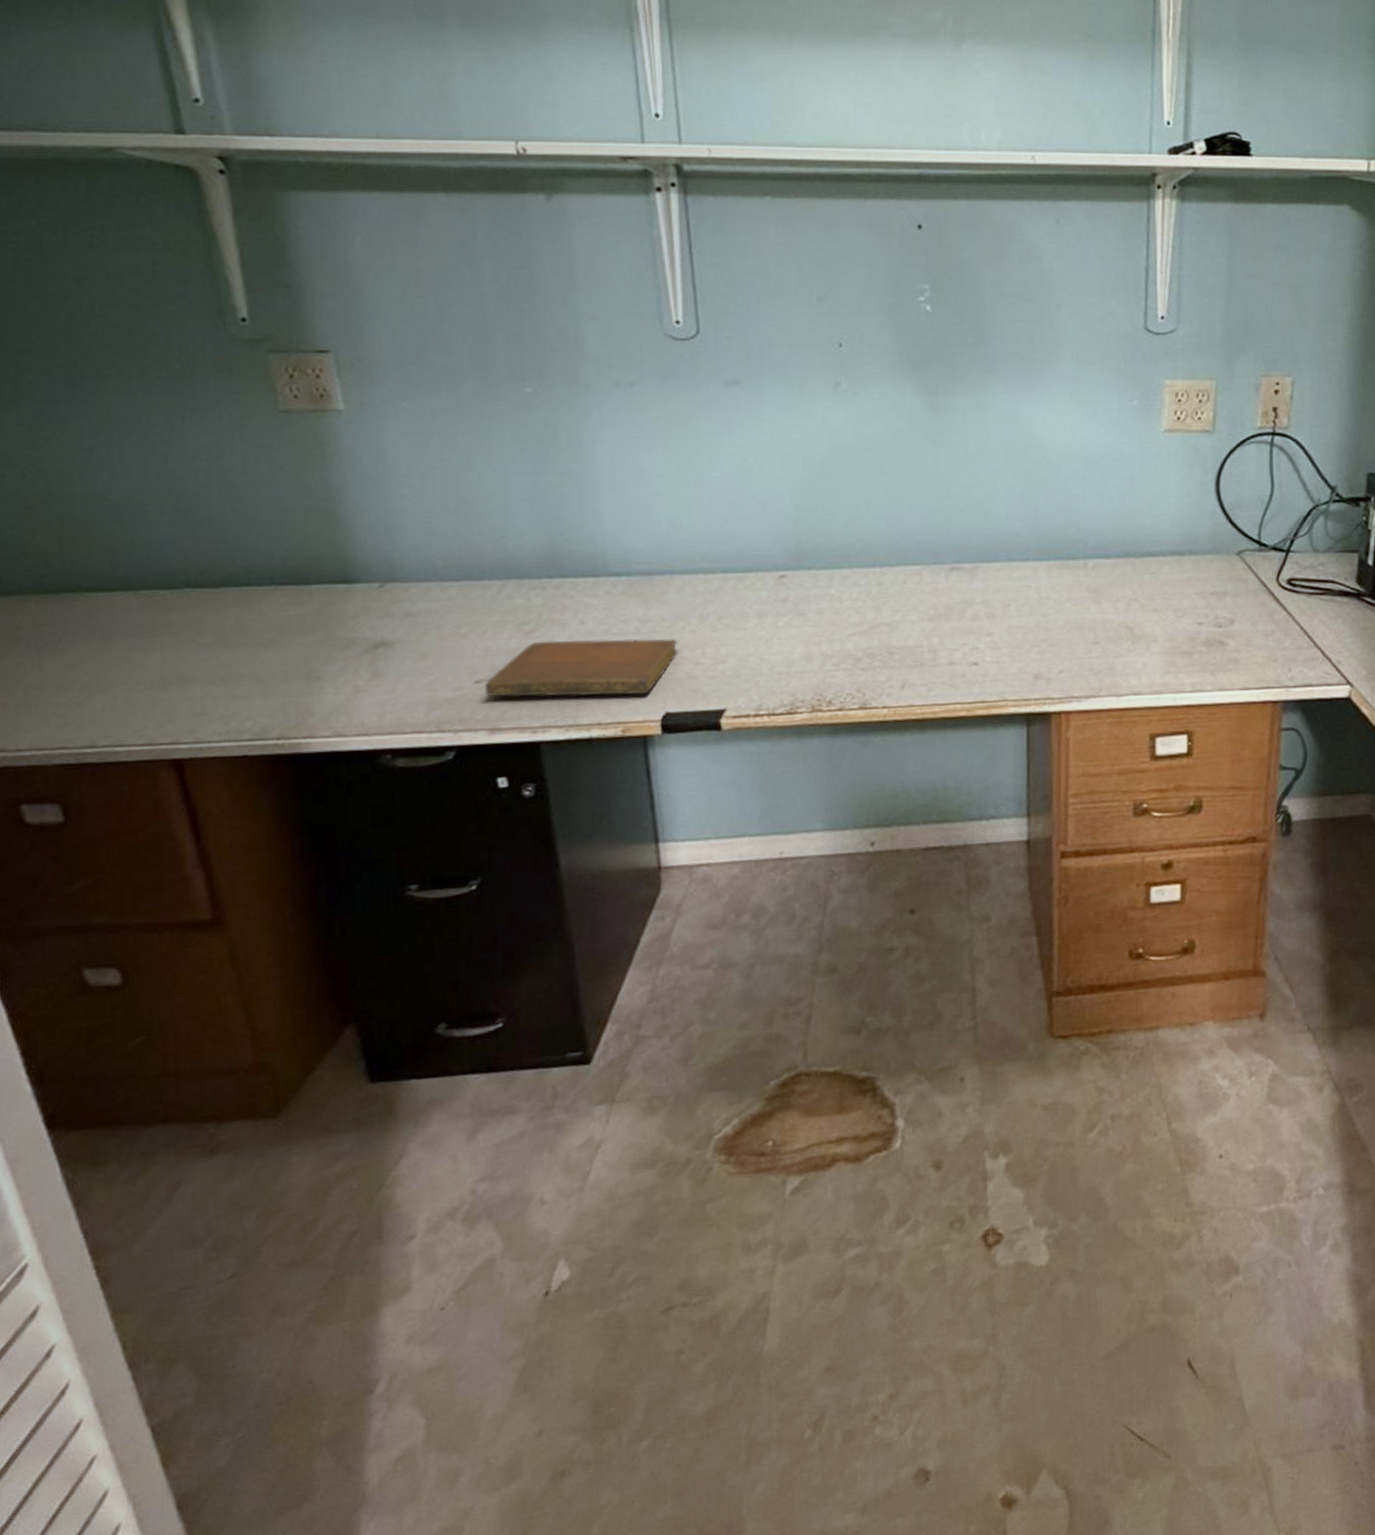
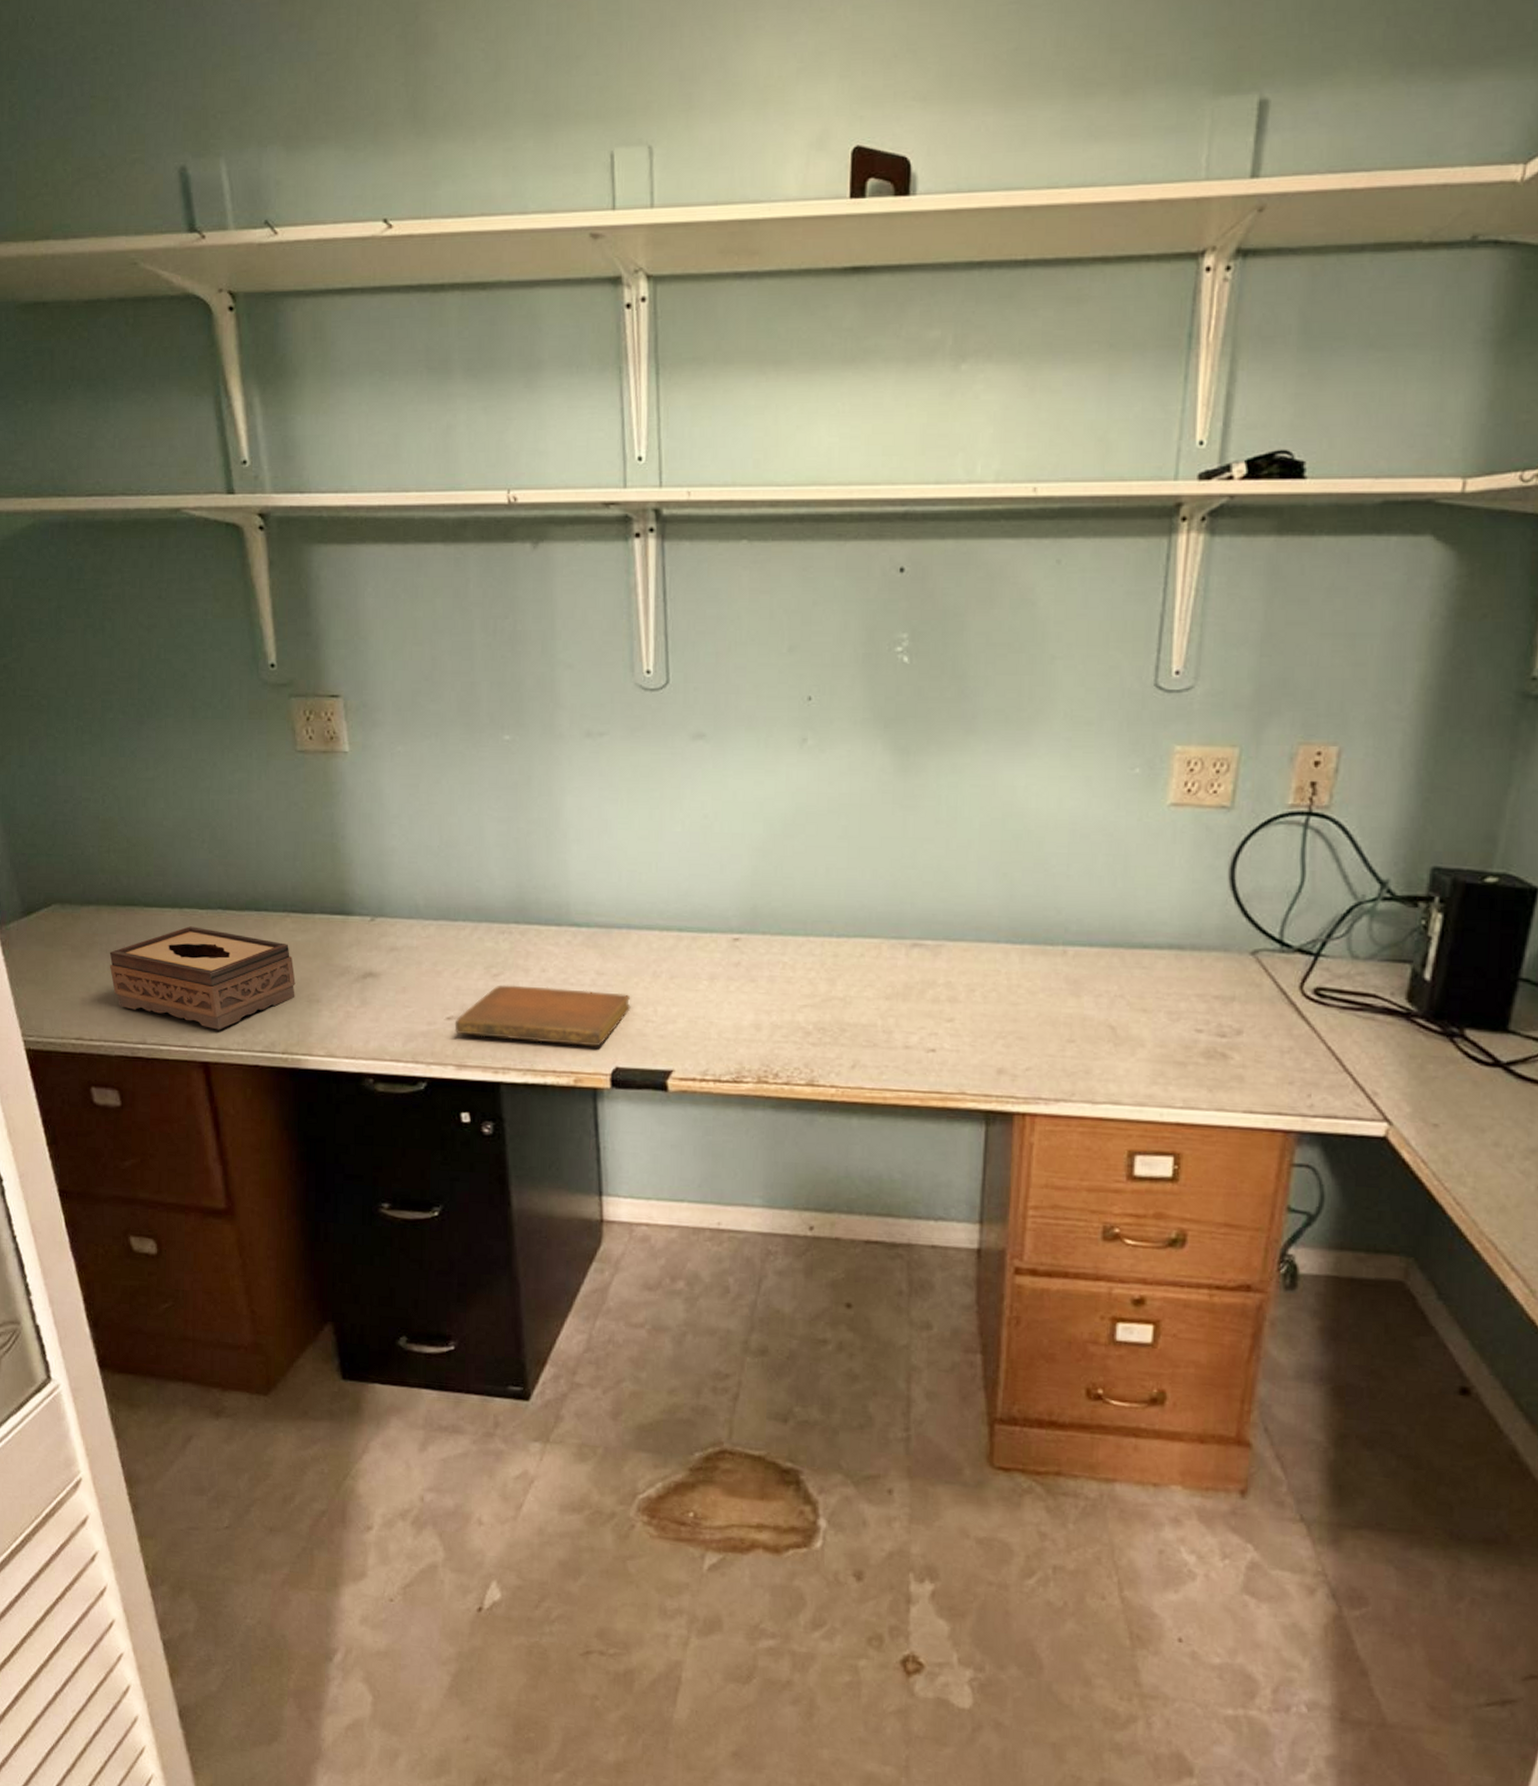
tissue box: none [39,609,290,722] -> present [109,926,296,1030]

